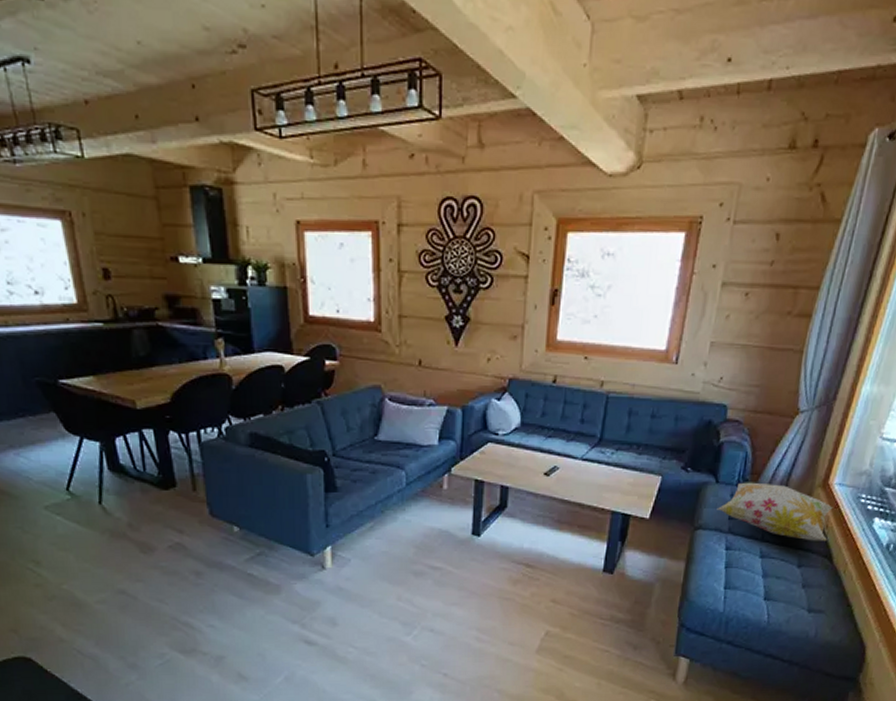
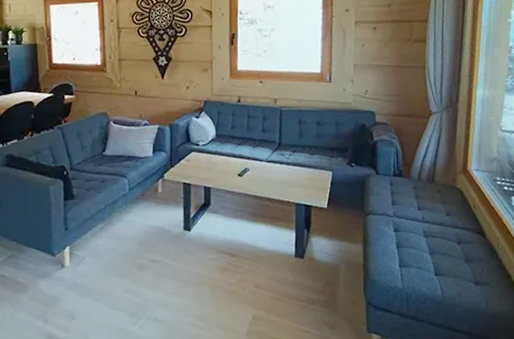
decorative pillow: present [717,482,833,541] -> none [381,172,477,220]

